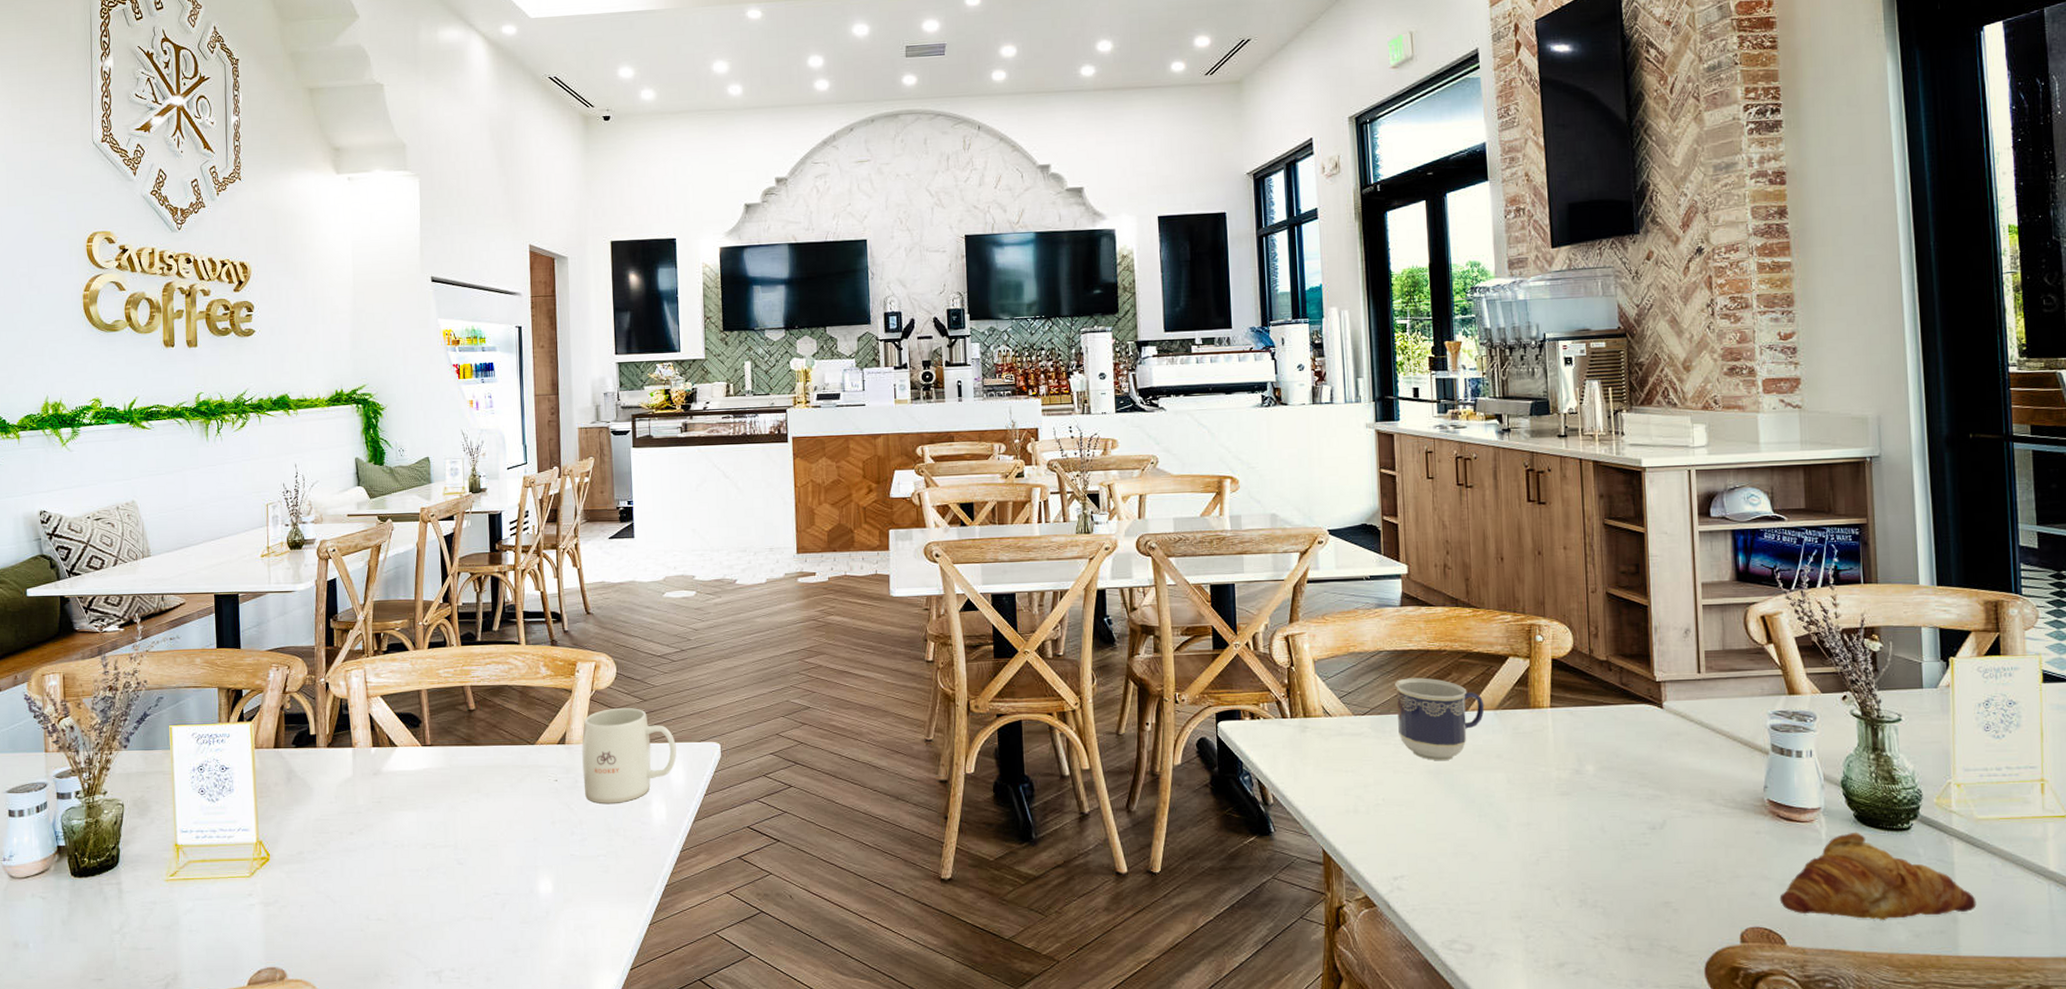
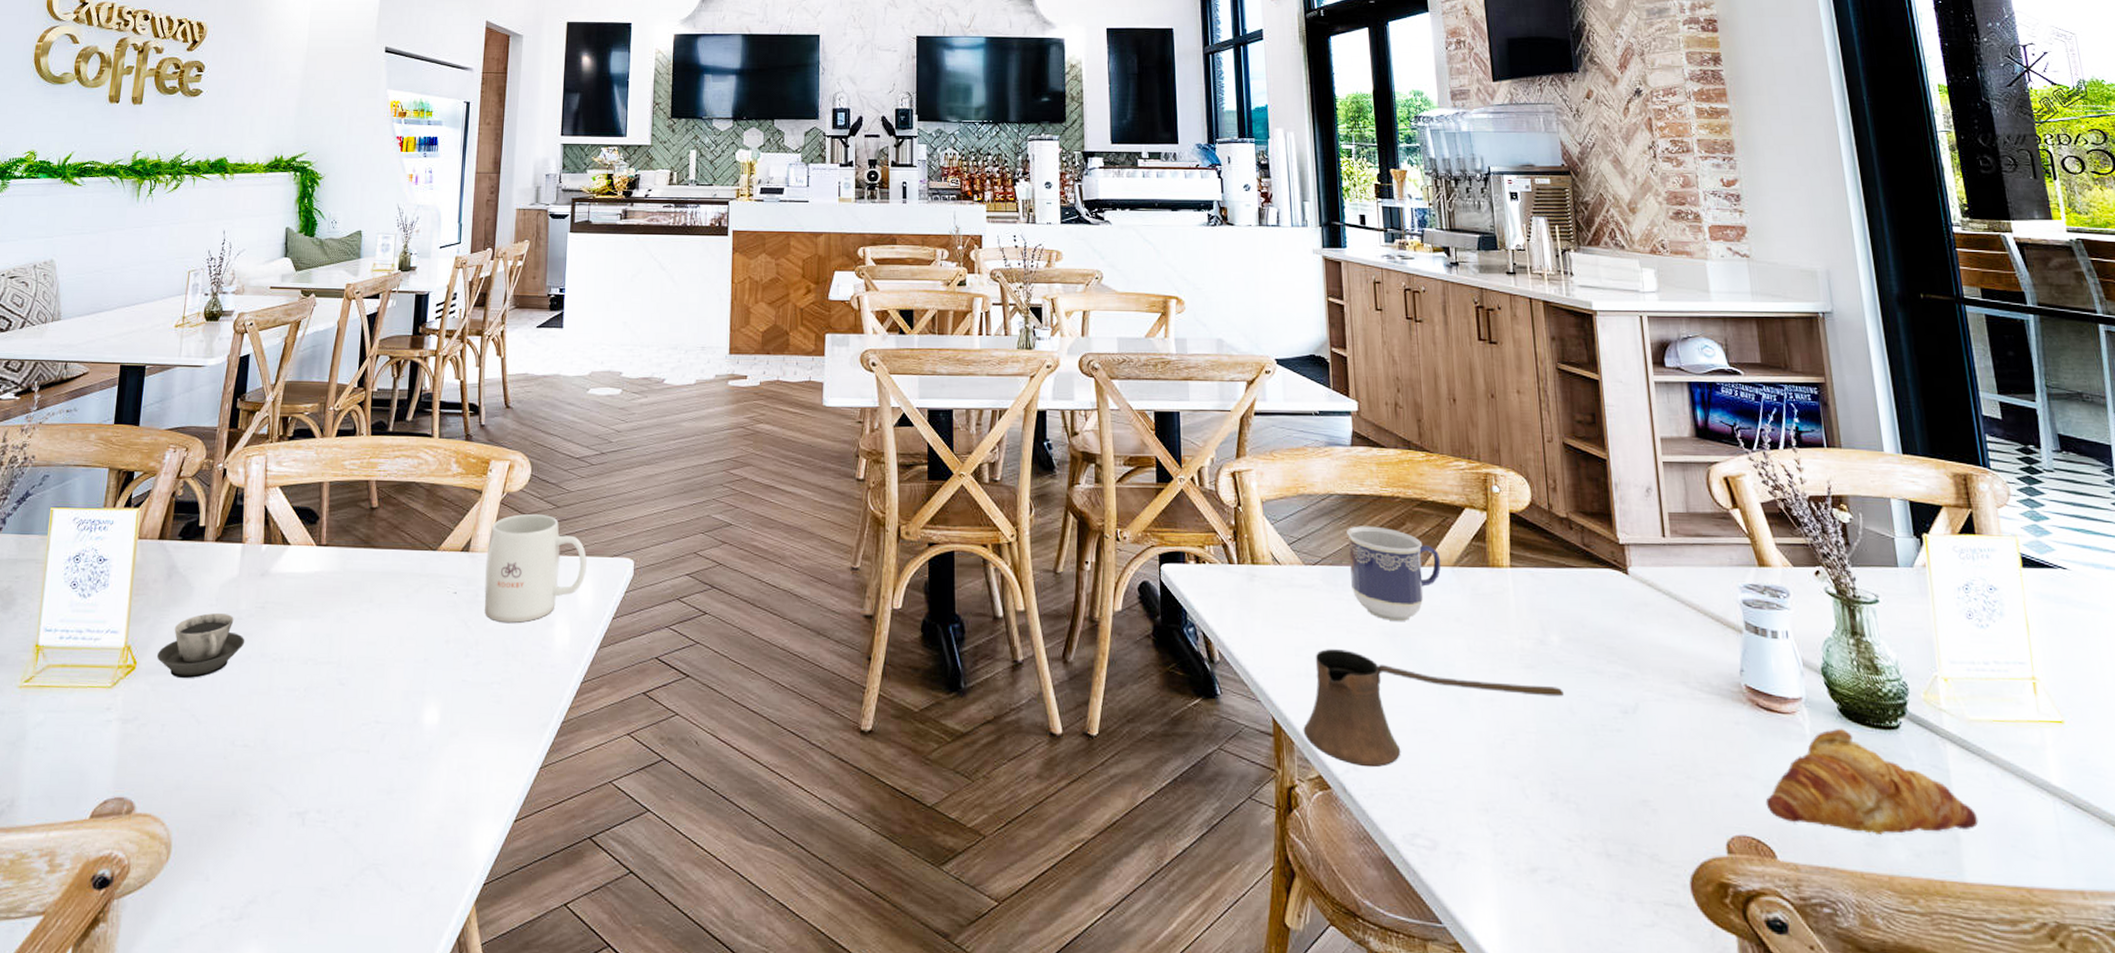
cup: none [288,809,367,866] -> present [157,613,245,679]
coffee pot: none [1351,788,1597,886] -> present [1303,649,1565,767]

